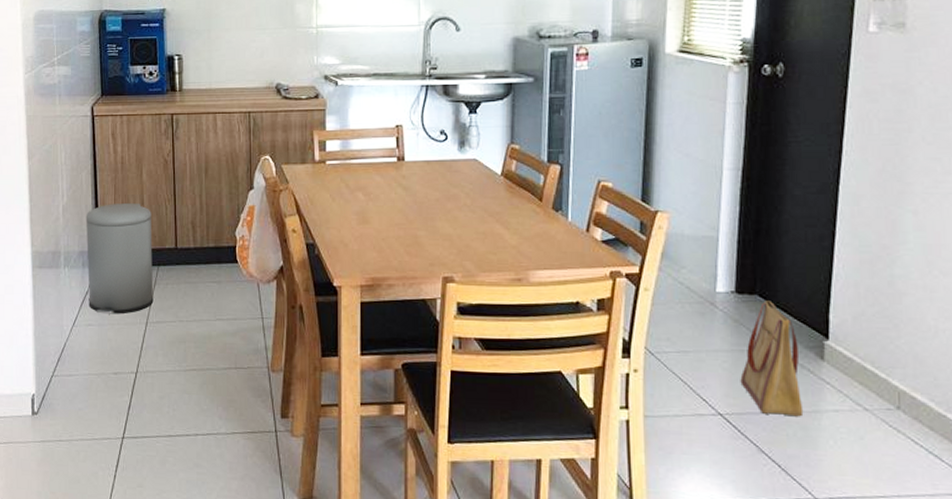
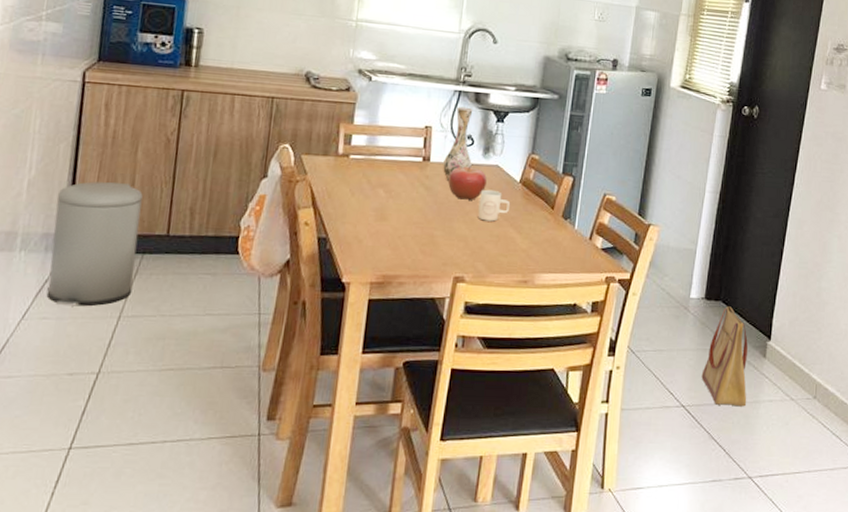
vase: none [417,101,448,179] -> present [442,106,473,181]
fruit: none [426,160,465,197] -> present [448,164,487,200]
mug: none [460,185,494,218] -> present [477,189,511,222]

